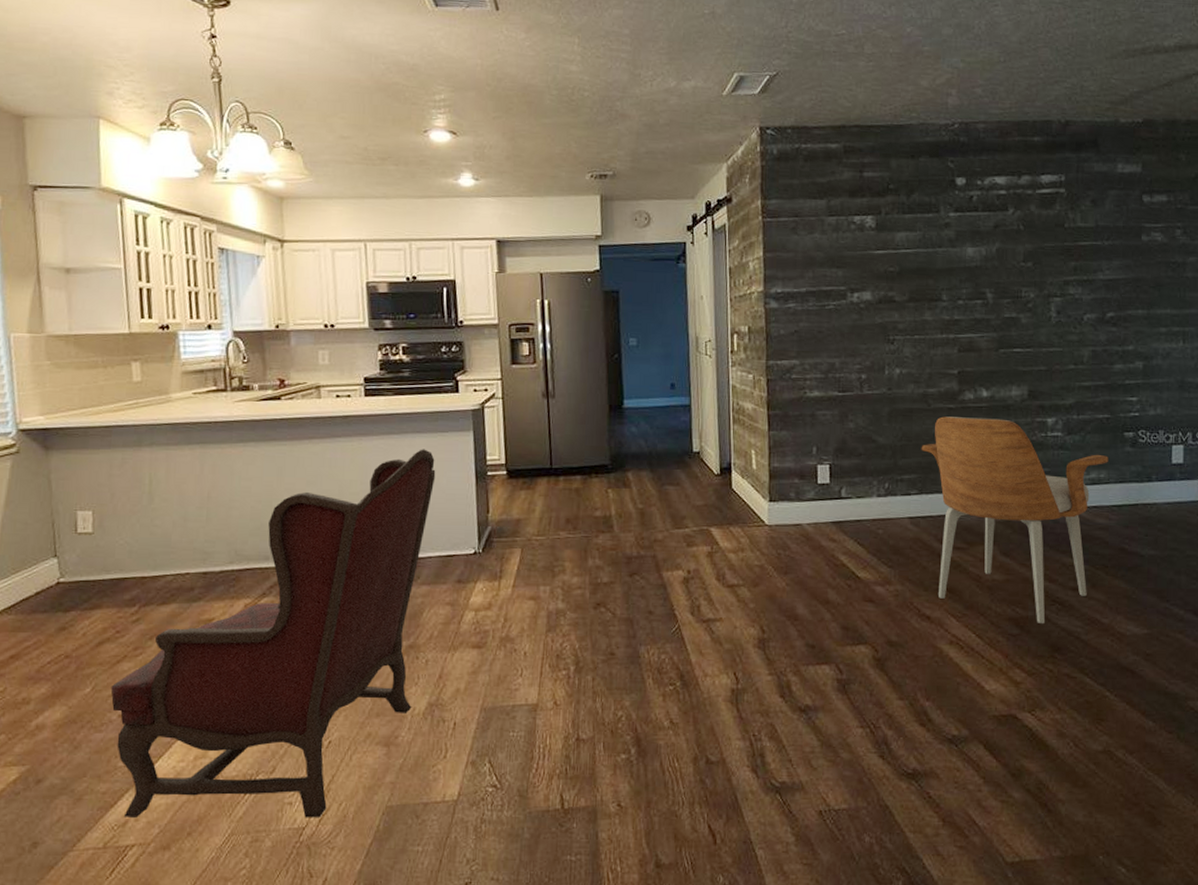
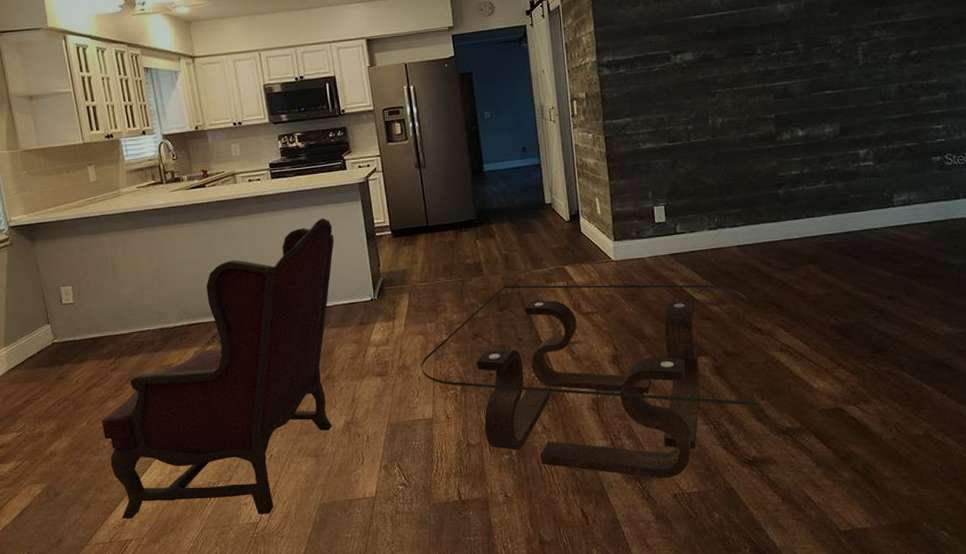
coffee table: none [529,547,920,792] -> present [421,284,756,479]
armchair: present [921,416,1109,623] -> none [745,154,918,329]

